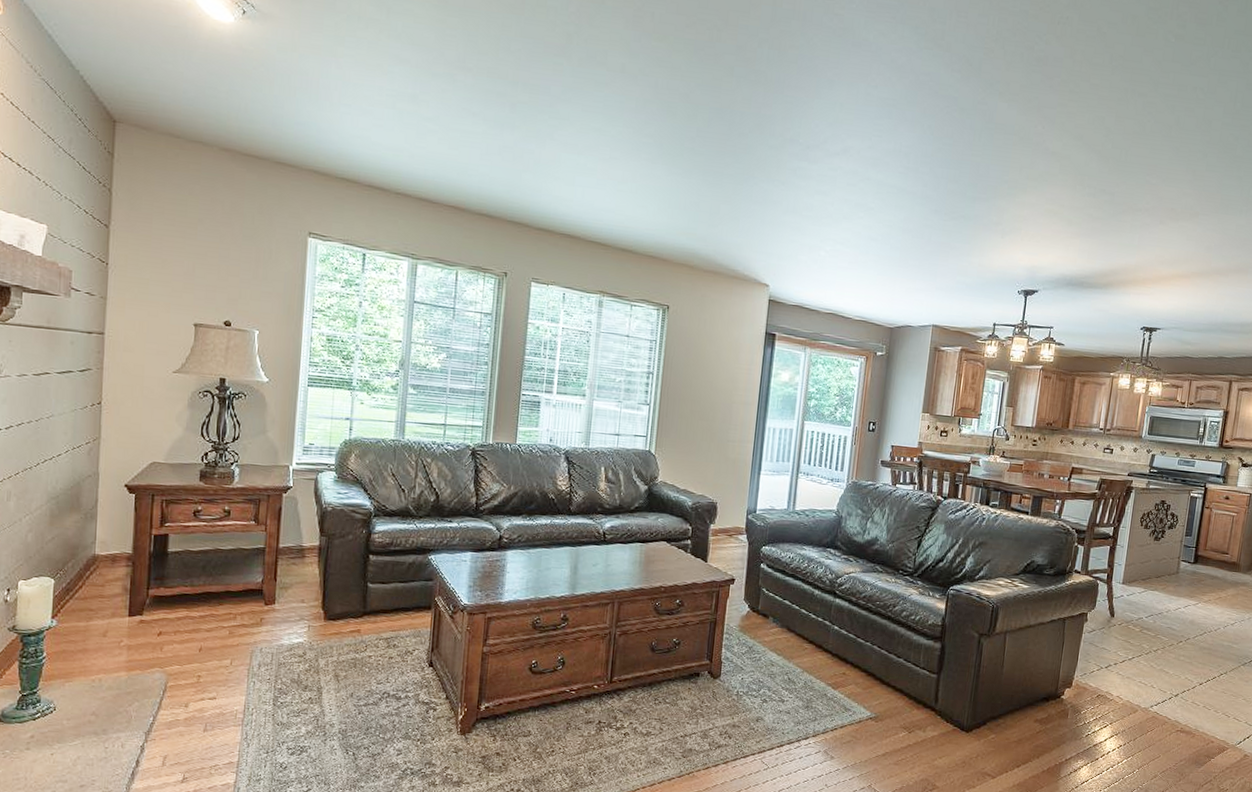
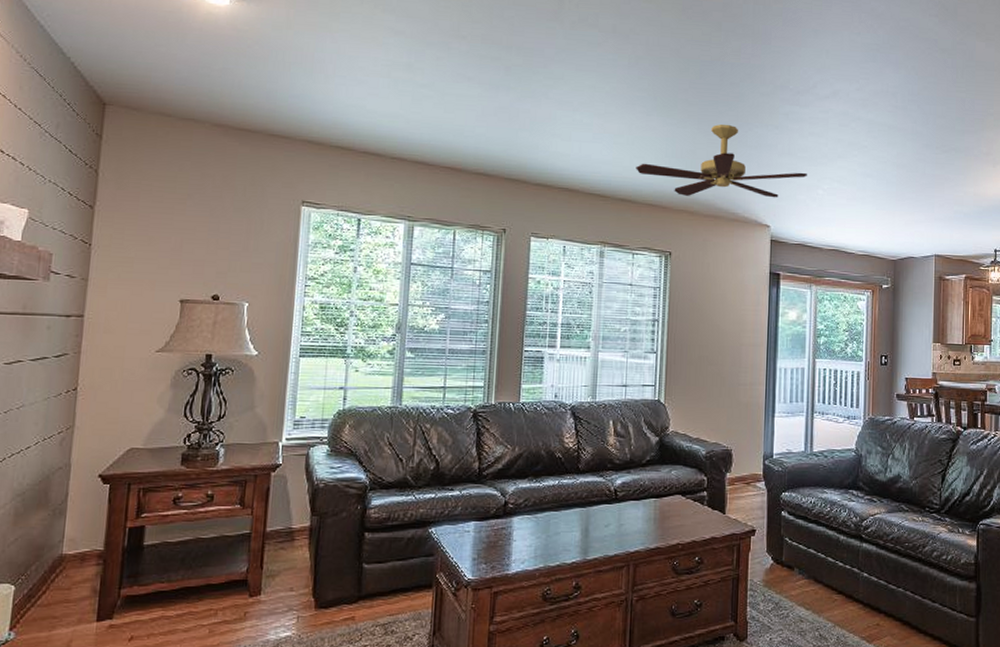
ceiling fan: none [638,177,810,257] -> present [636,124,807,198]

